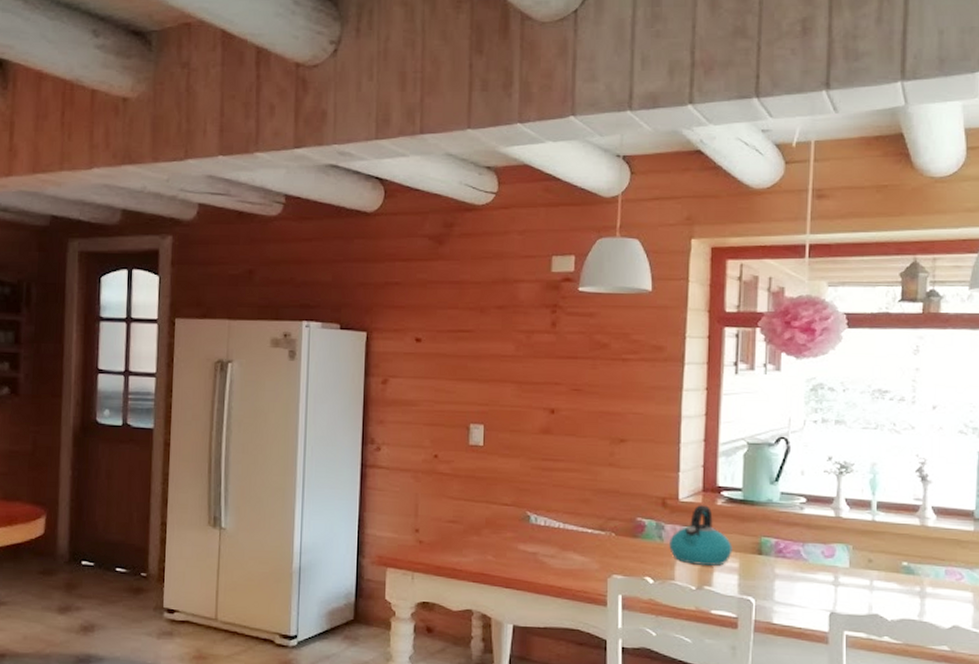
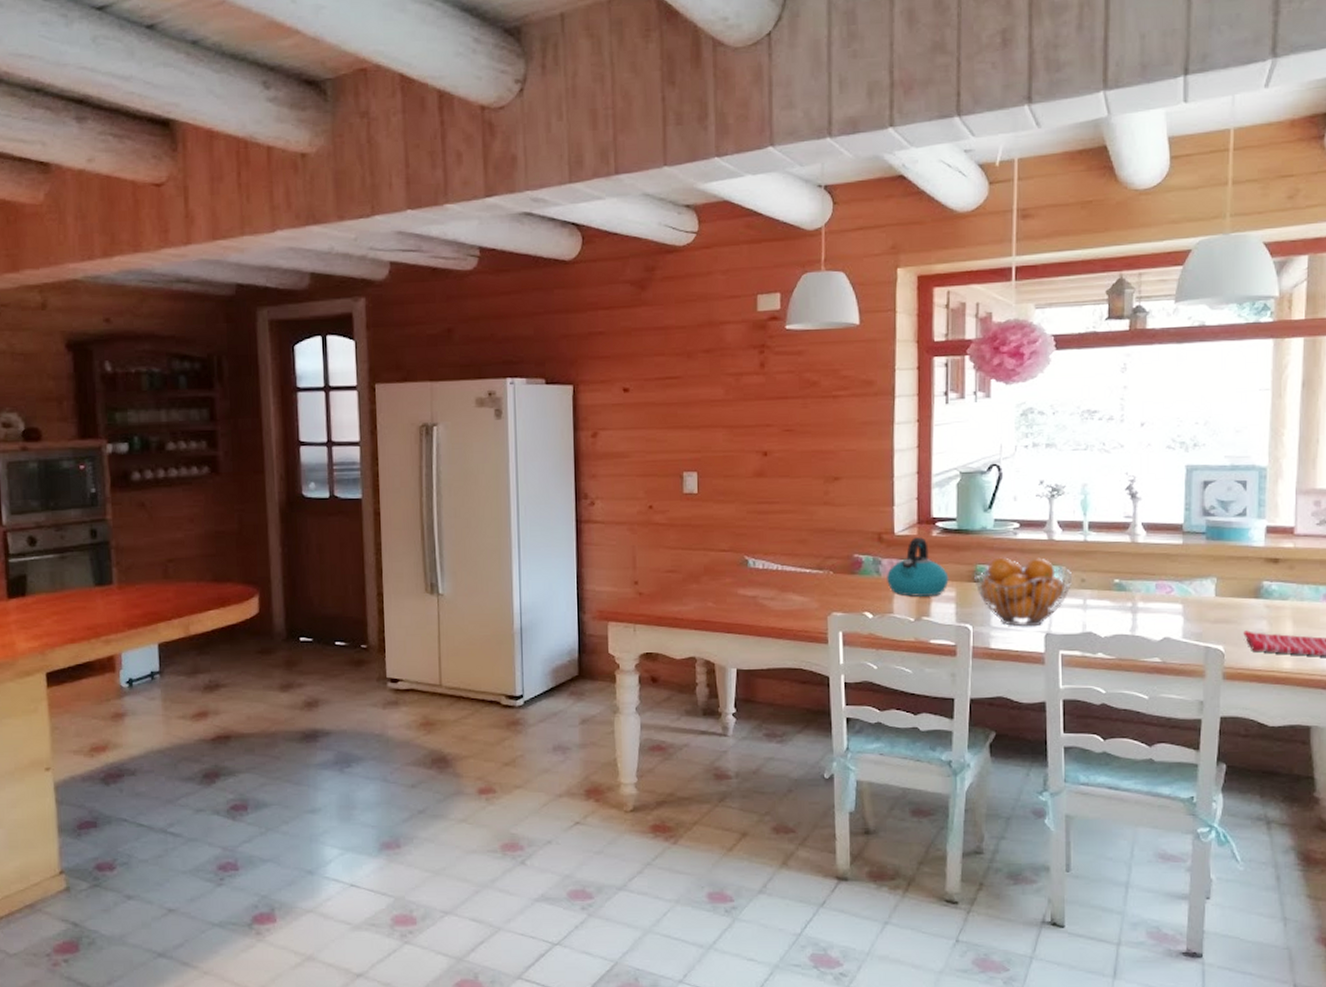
fruit basket: none [758,531,858,605] -> present [974,557,1072,627]

